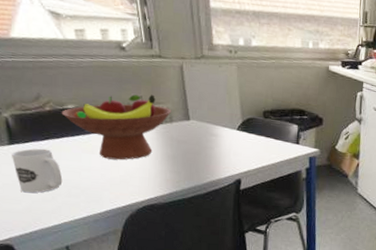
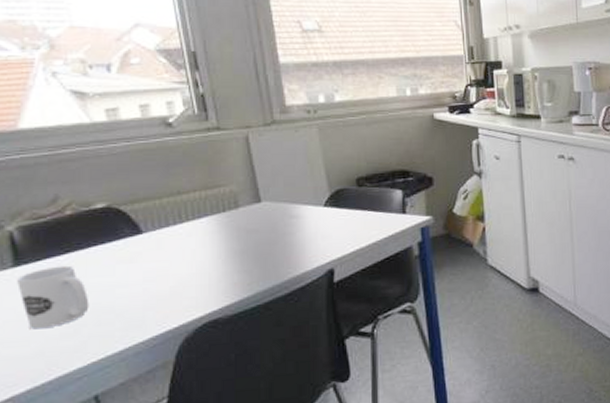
fruit bowl: present [61,94,172,160] -> none [87,176,237,267]

